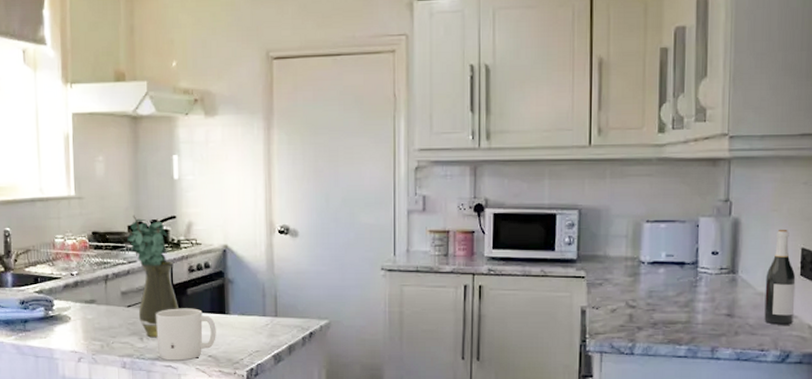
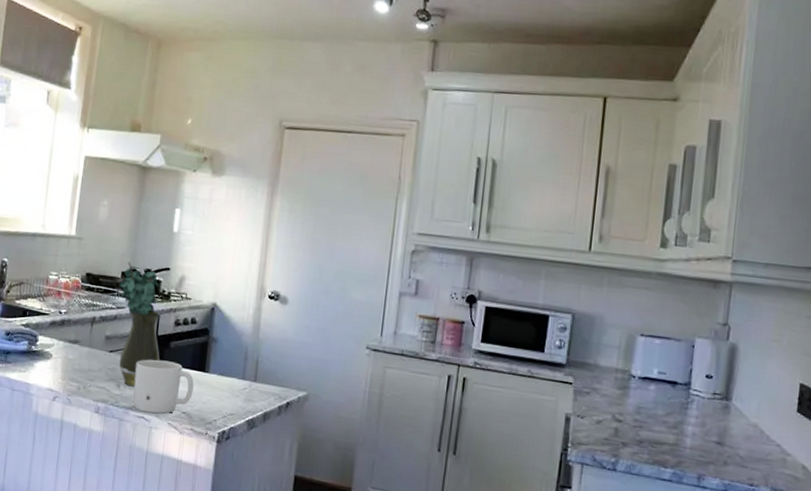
wine bottle: present [764,229,796,325] -> none [756,360,792,462]

